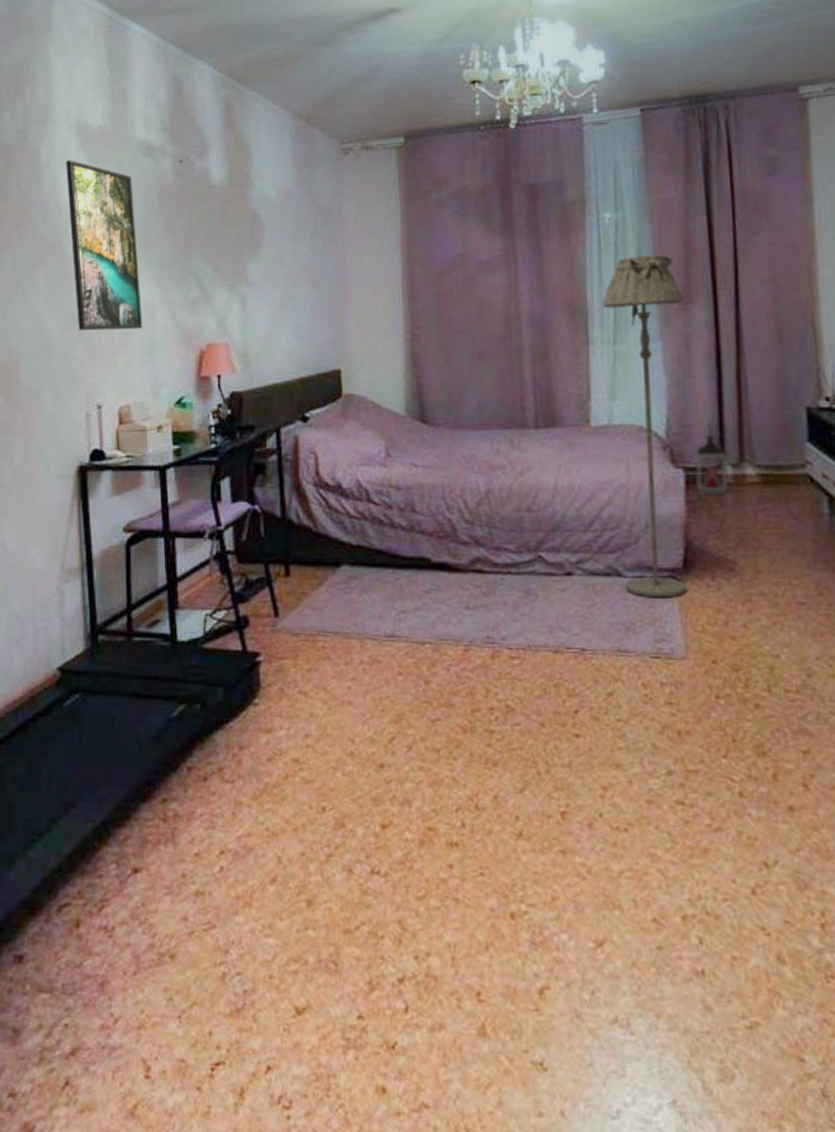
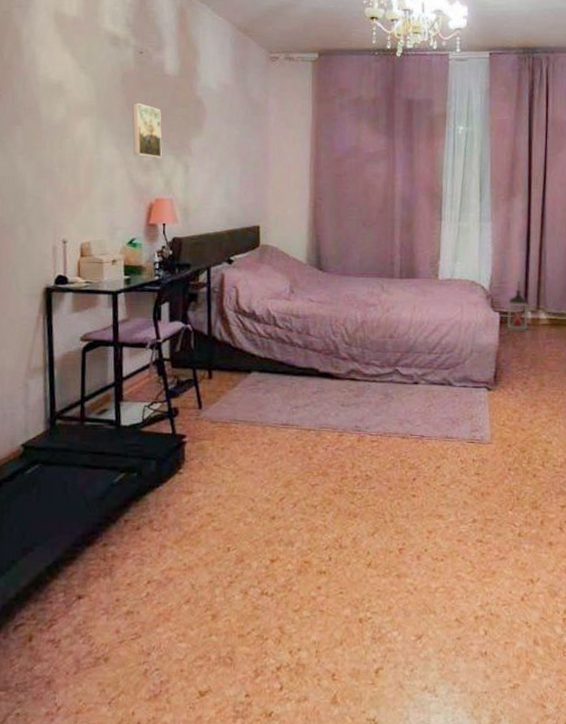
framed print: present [66,160,143,331] -> none [44,41,104,183]
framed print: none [173,224,212,292] -> present [132,102,162,158]
floor lamp: present [602,254,688,598] -> none [453,159,509,402]

